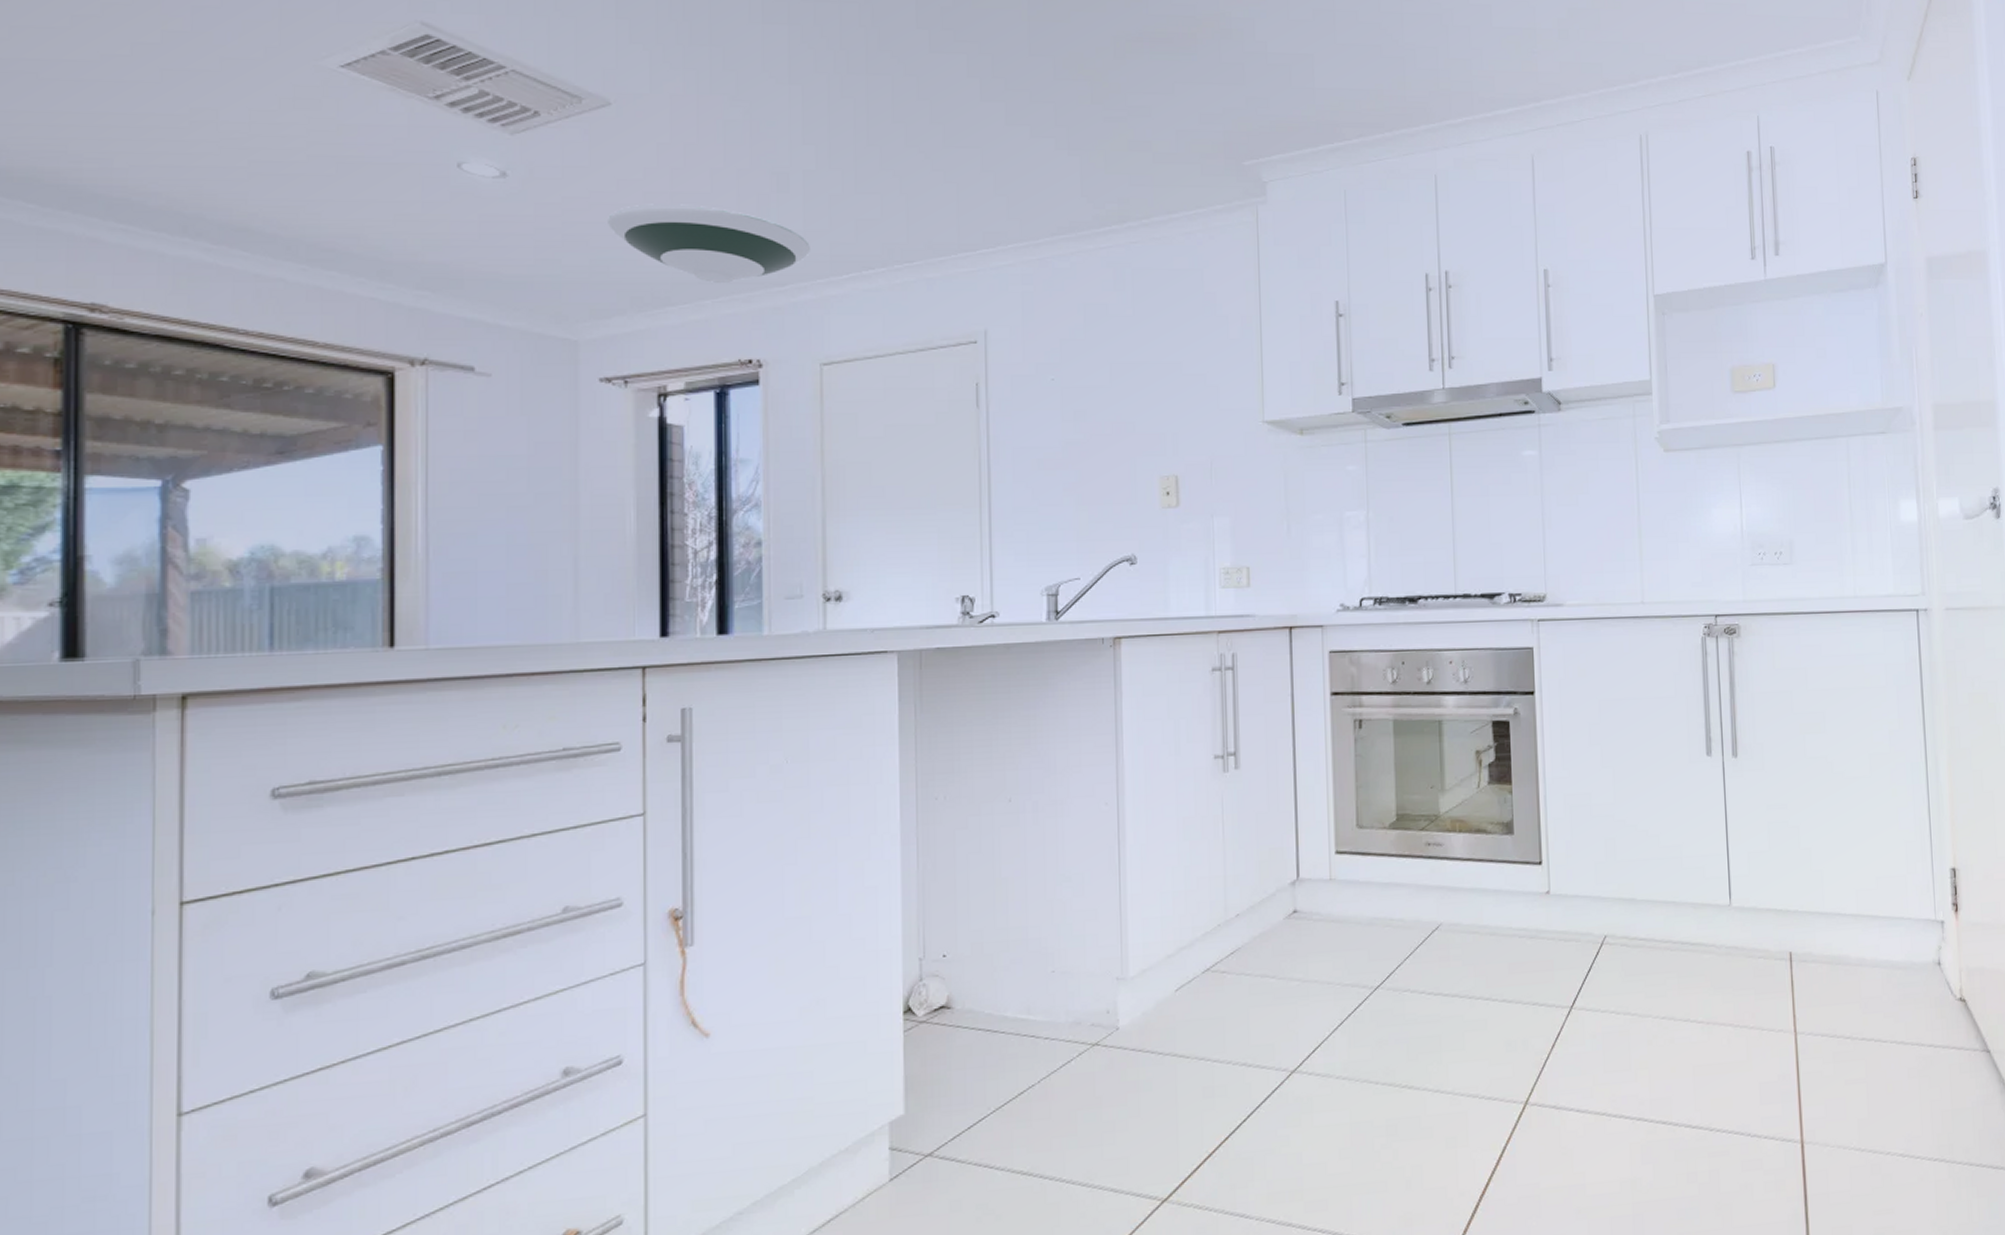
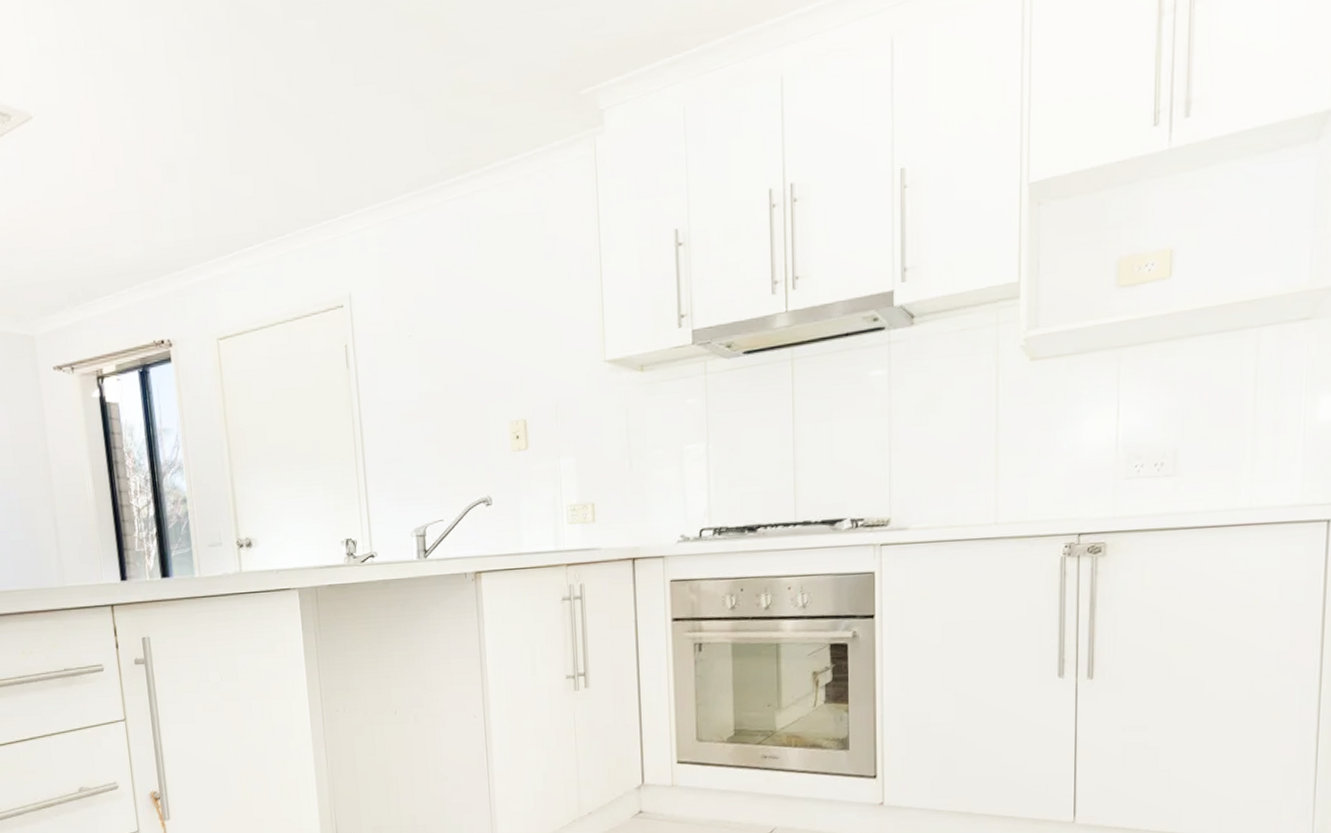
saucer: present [608,204,810,283] -> none [42,203,200,274]

